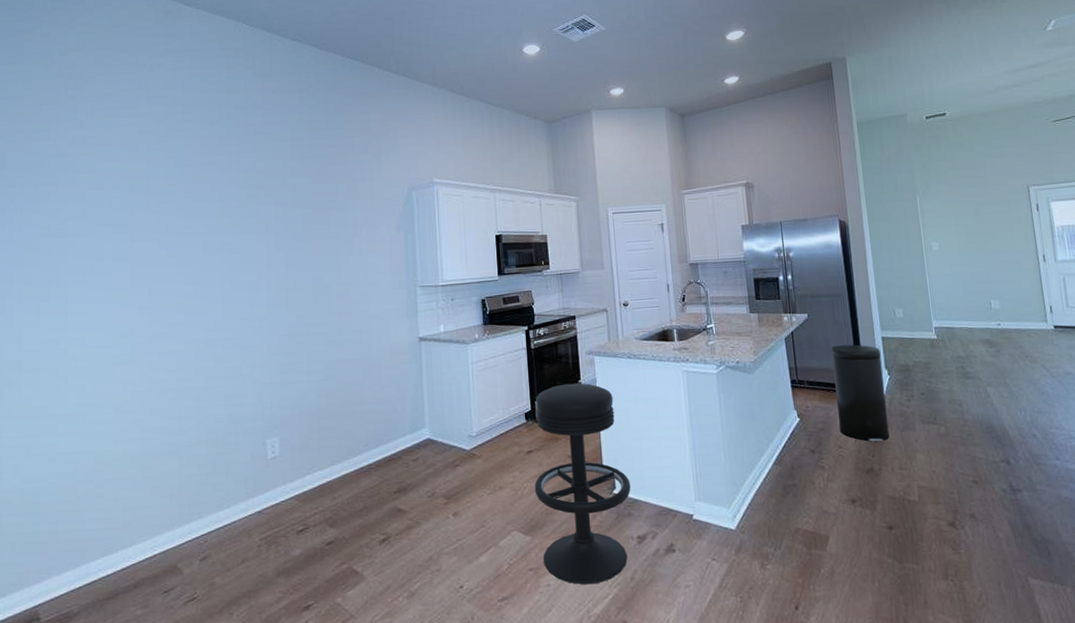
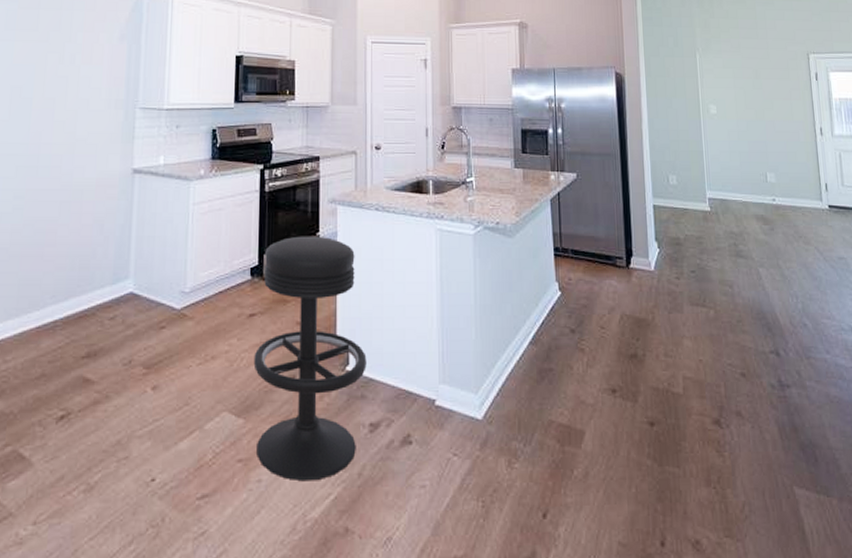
pedal bin: present [830,344,890,442] -> none [598,211,656,324]

